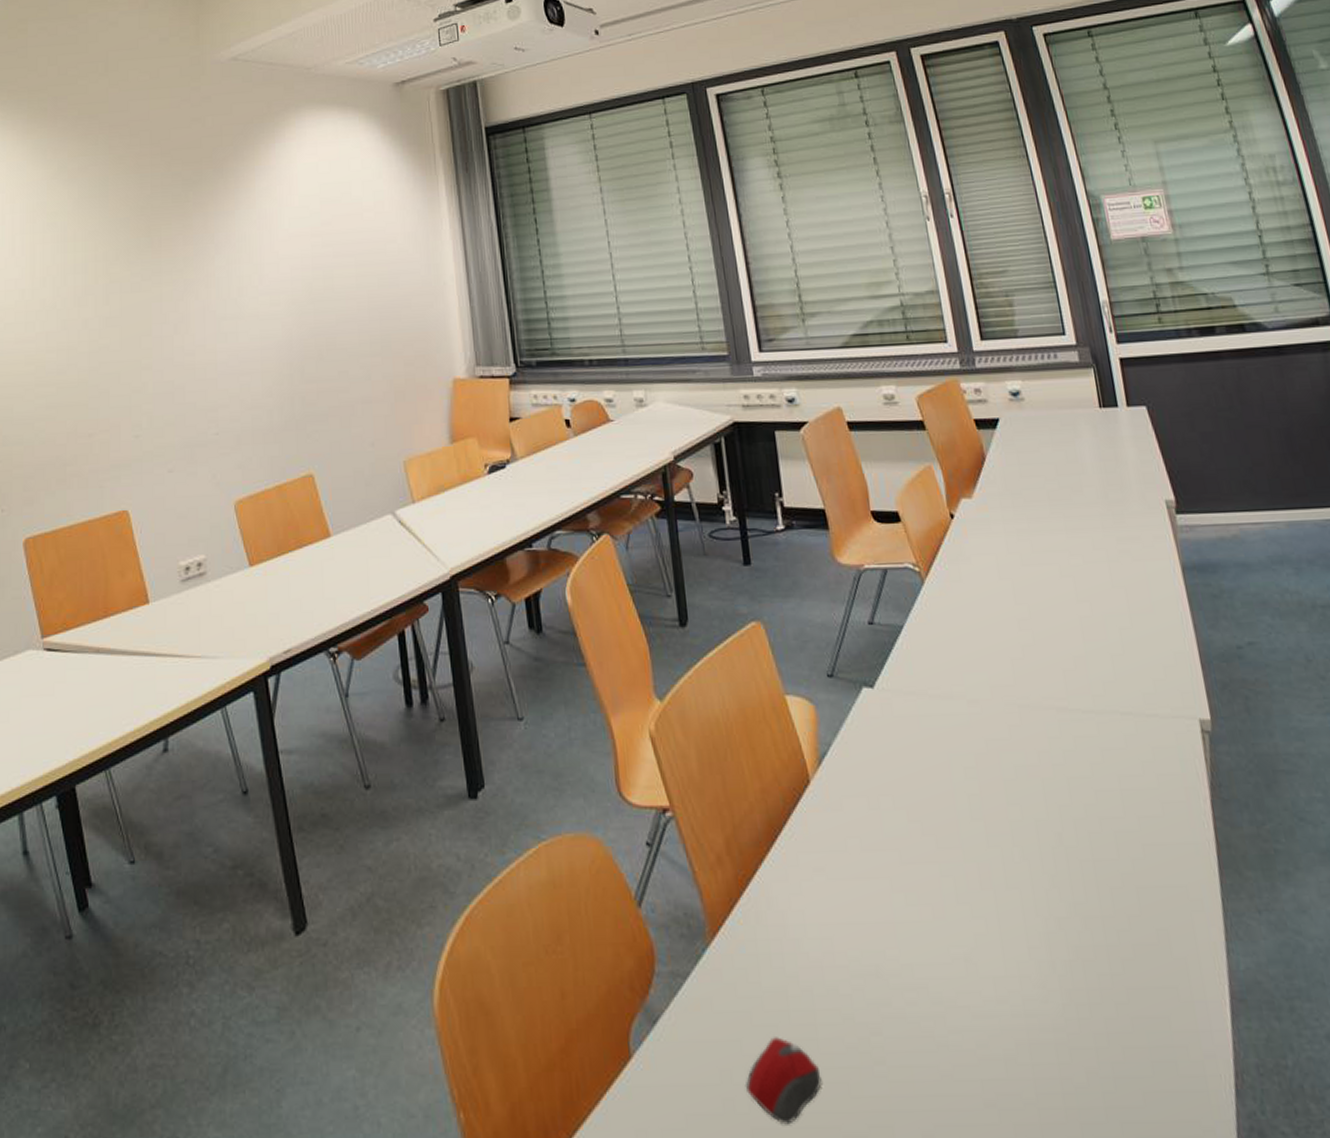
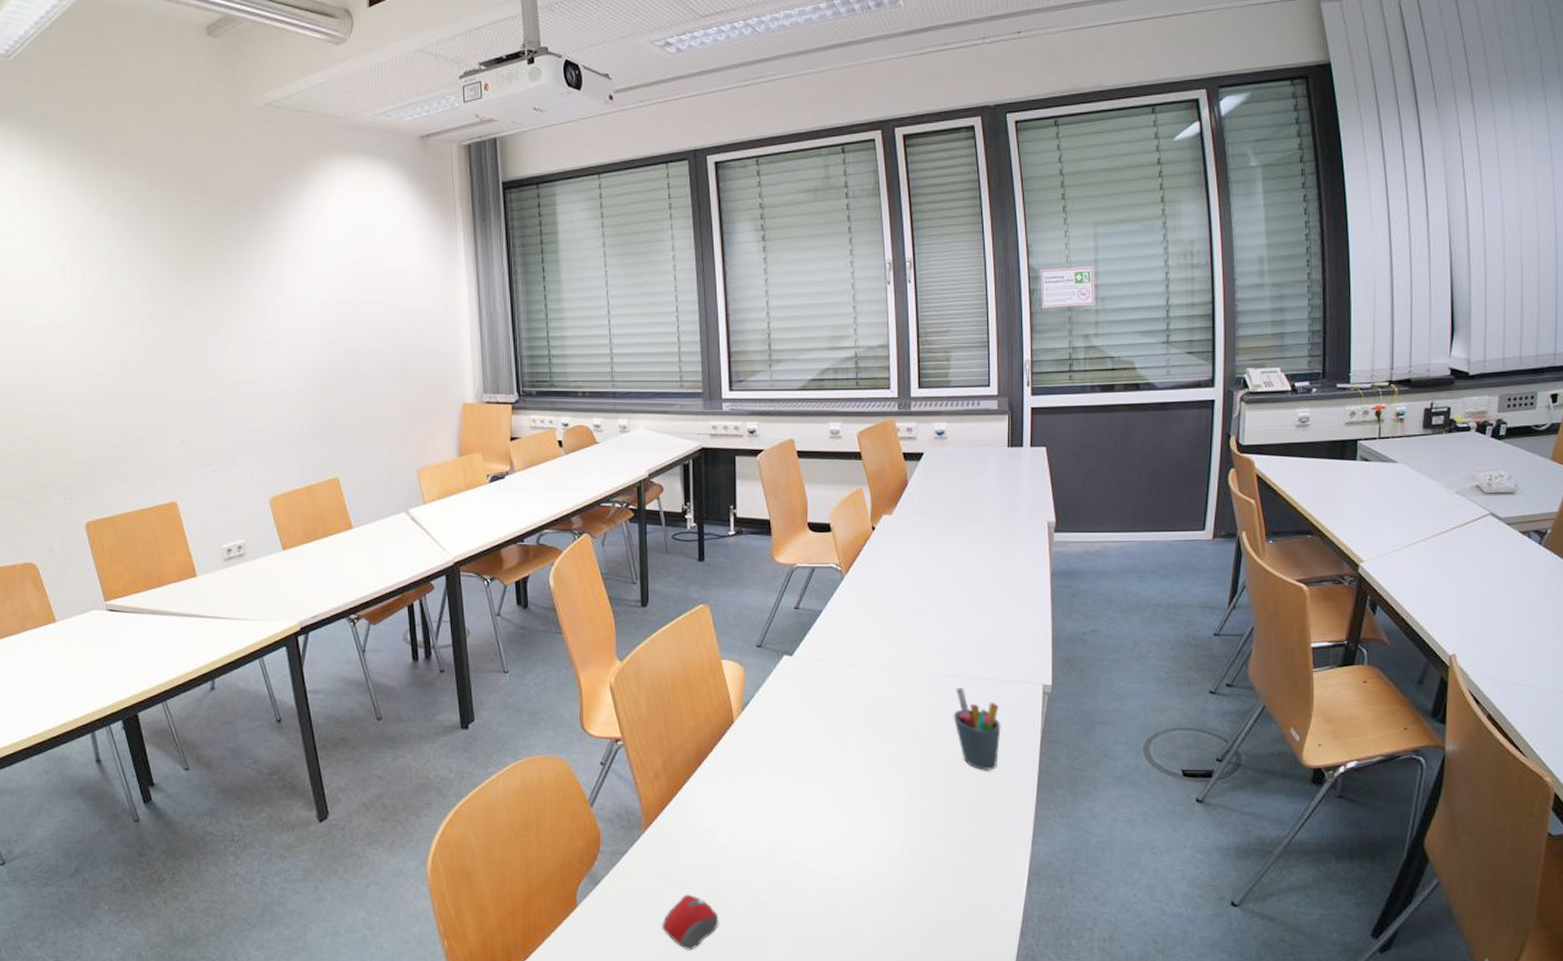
pen holder: none [1087,725,1160,844] -> present [953,687,1001,770]

